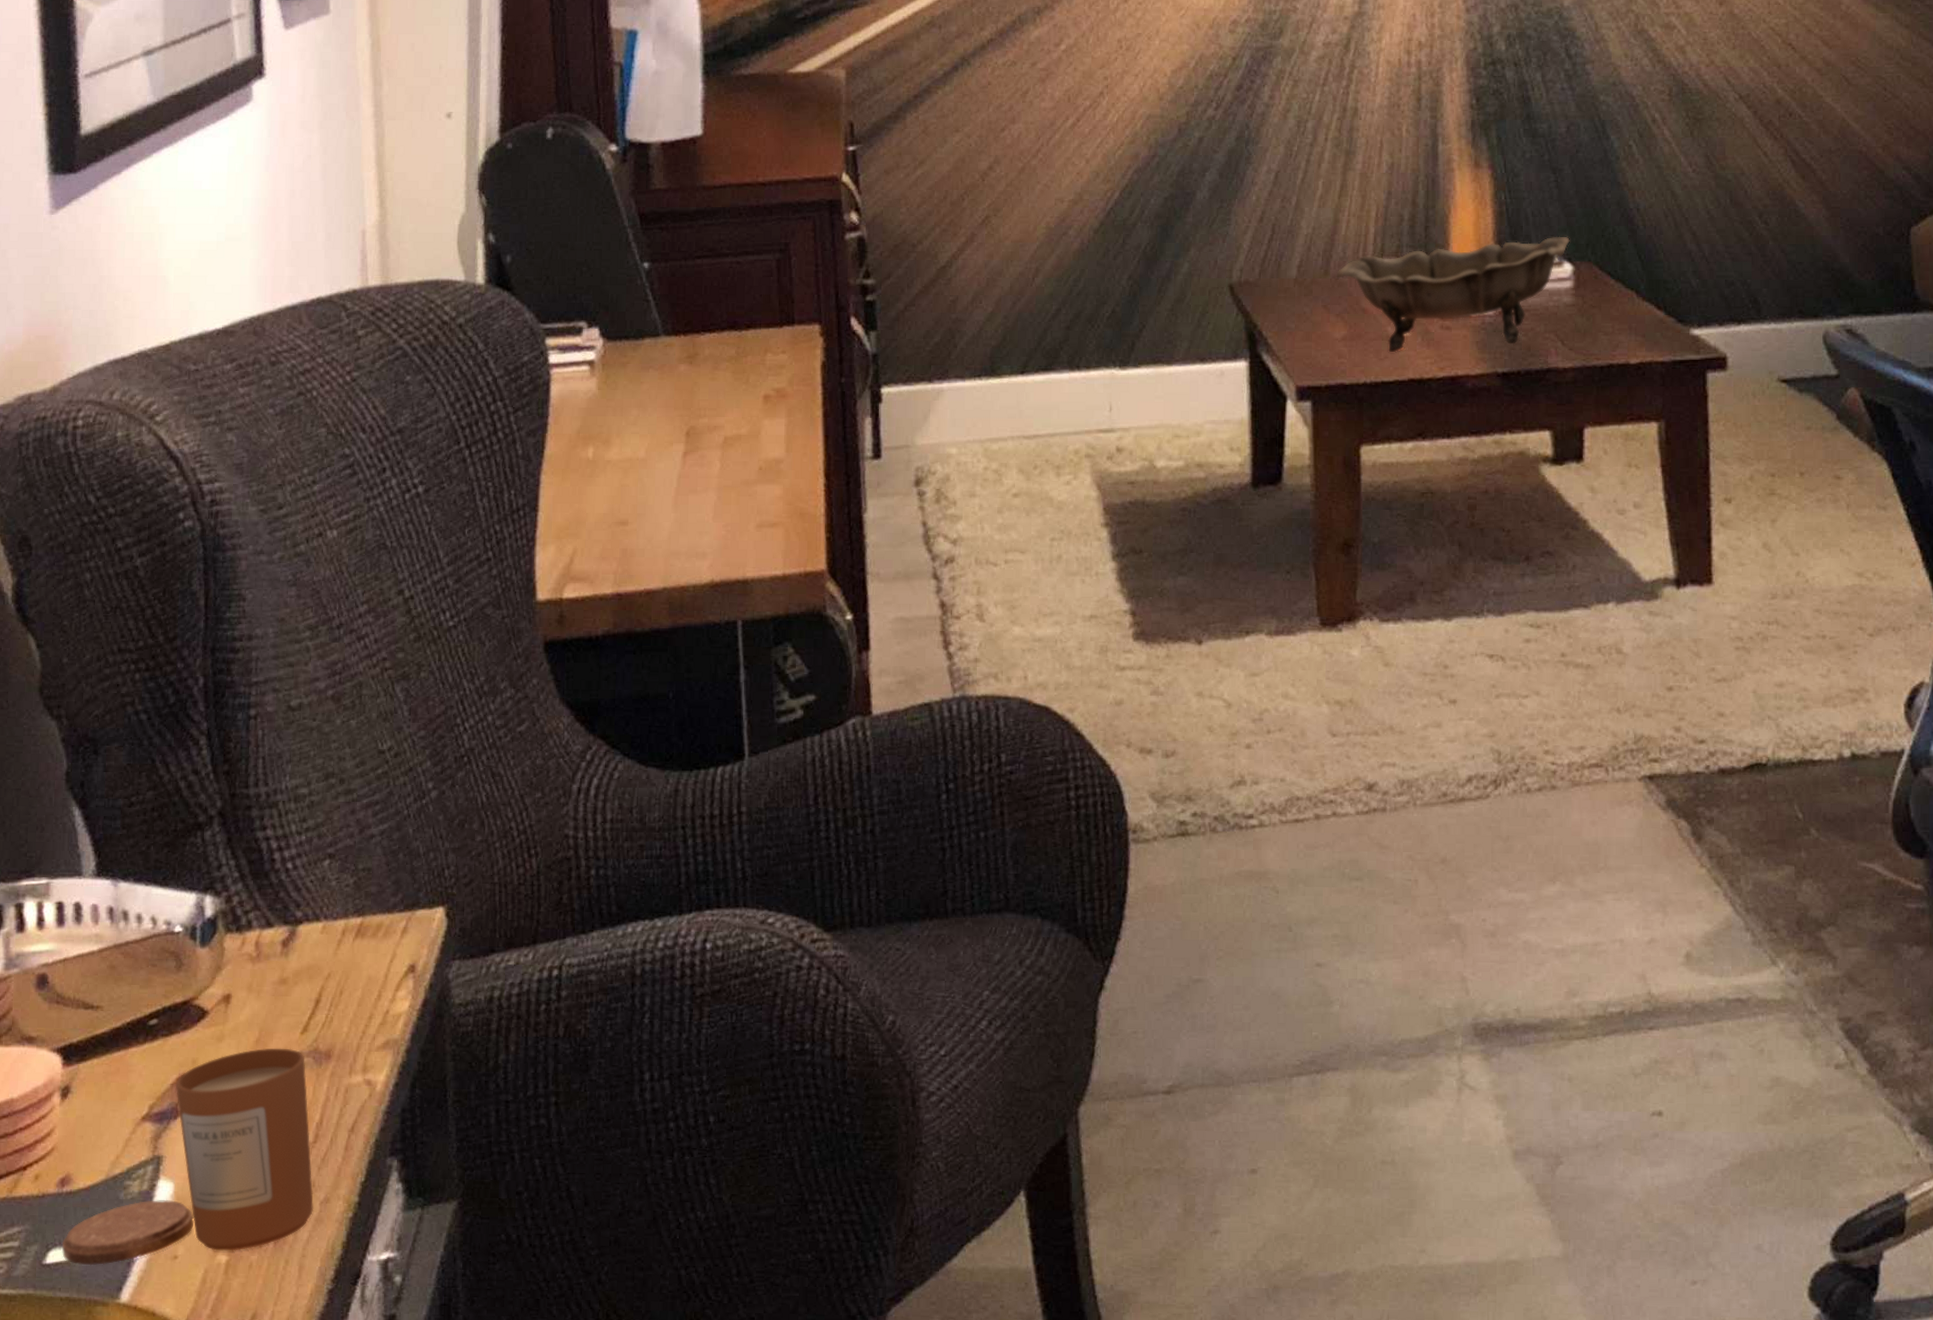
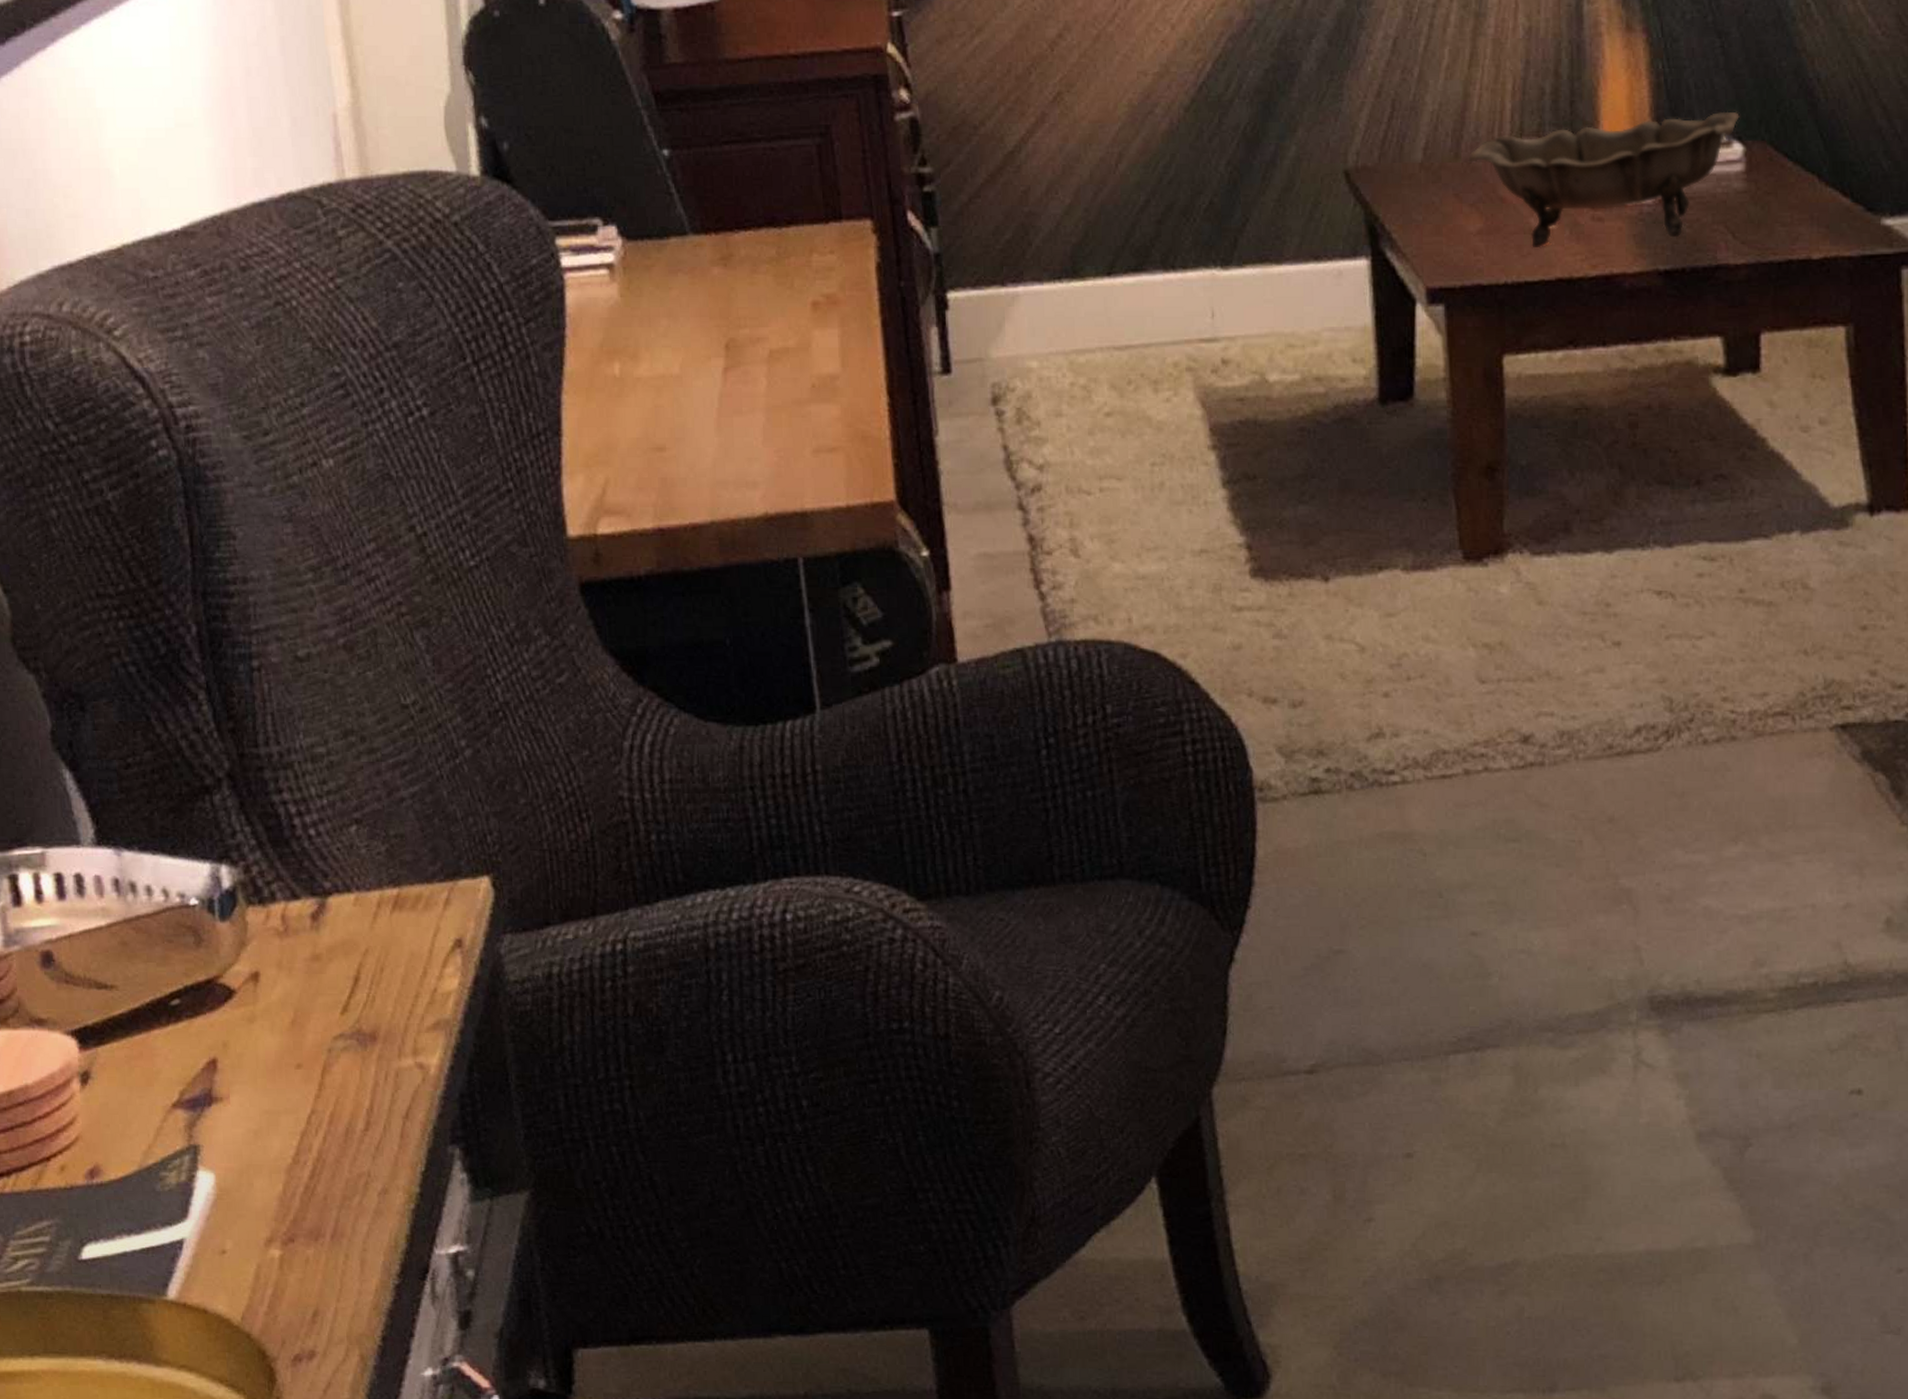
candle: present [61,1048,314,1266] -> none [97,1029,372,1261]

